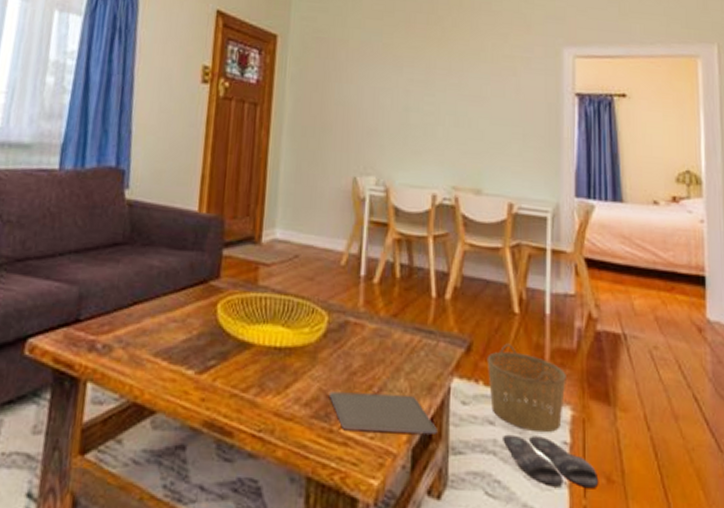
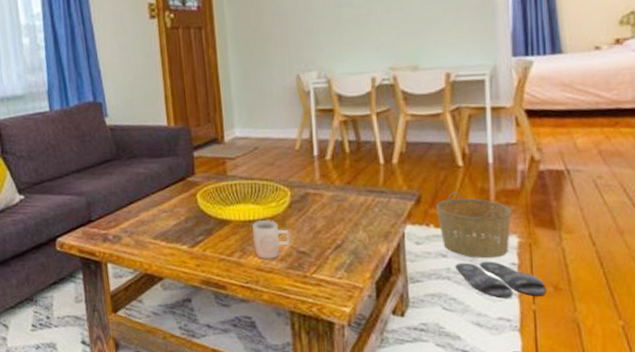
mug: none [275,347,321,402] -> present [252,219,291,259]
tablet: present [328,391,437,435] -> none [299,243,396,275]

